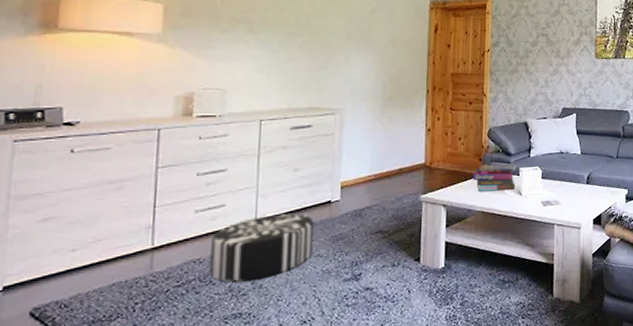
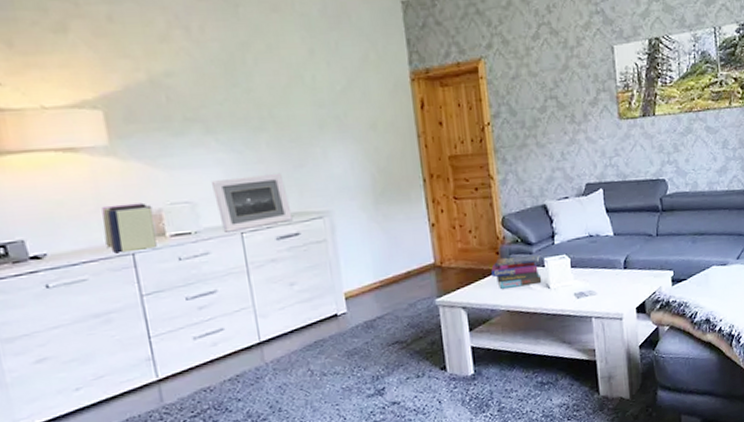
books: none [136,84,186,128] -> present [101,203,157,254]
pouf: present [209,214,314,283] -> none [217,331,328,409]
picture frame: none [244,72,309,118] -> present [212,172,293,232]

